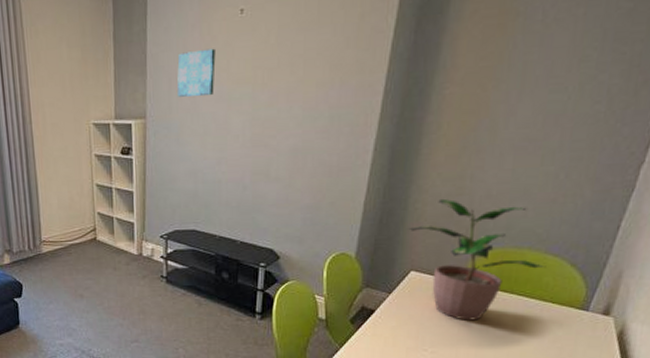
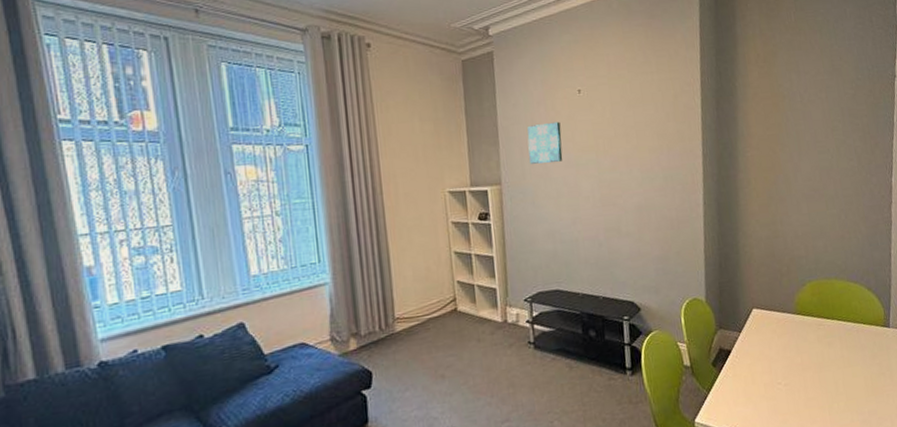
potted plant: present [408,198,546,321] -> none [743,241,852,350]

